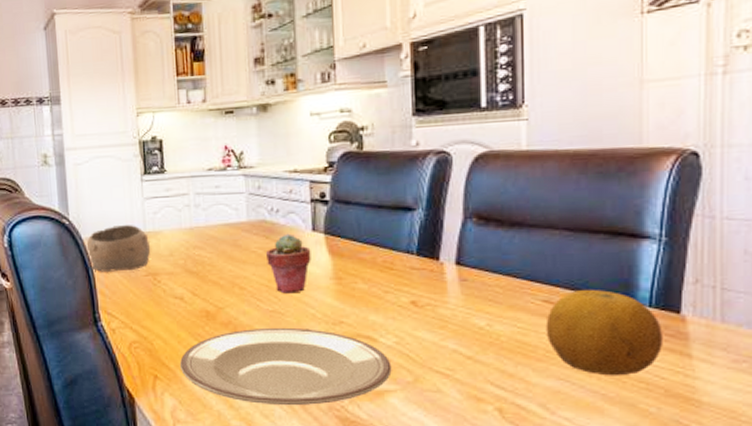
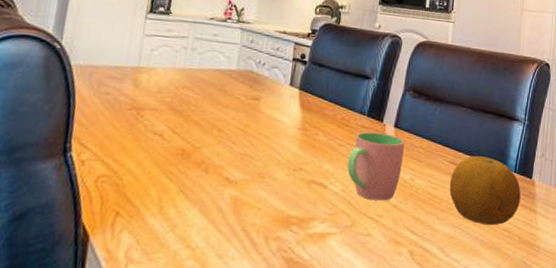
bowl: present [86,224,151,272] -> none [72,56,141,103]
plate: present [179,327,392,406] -> none [144,169,336,247]
potted succulent: present [266,233,311,294] -> none [247,85,286,140]
cup: none [398,273,473,352] -> present [347,131,405,201]

